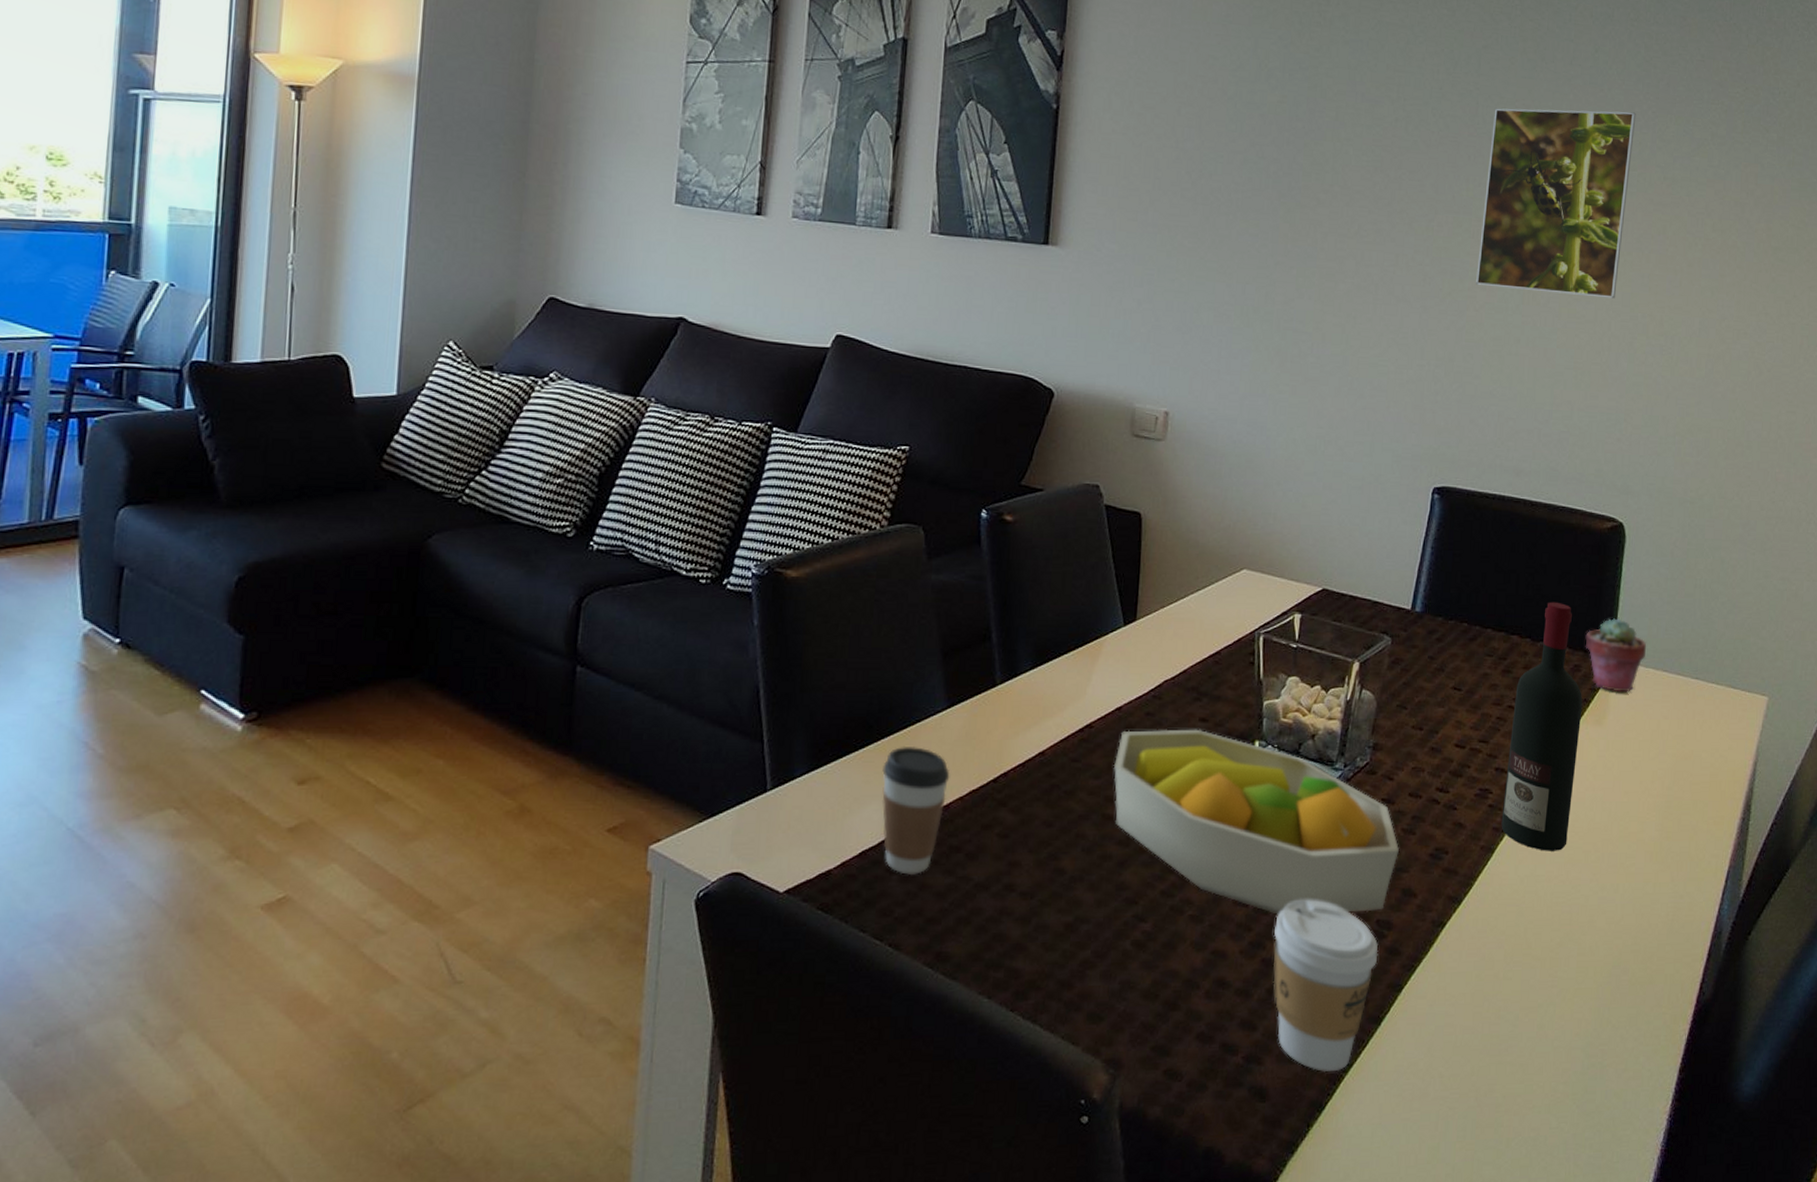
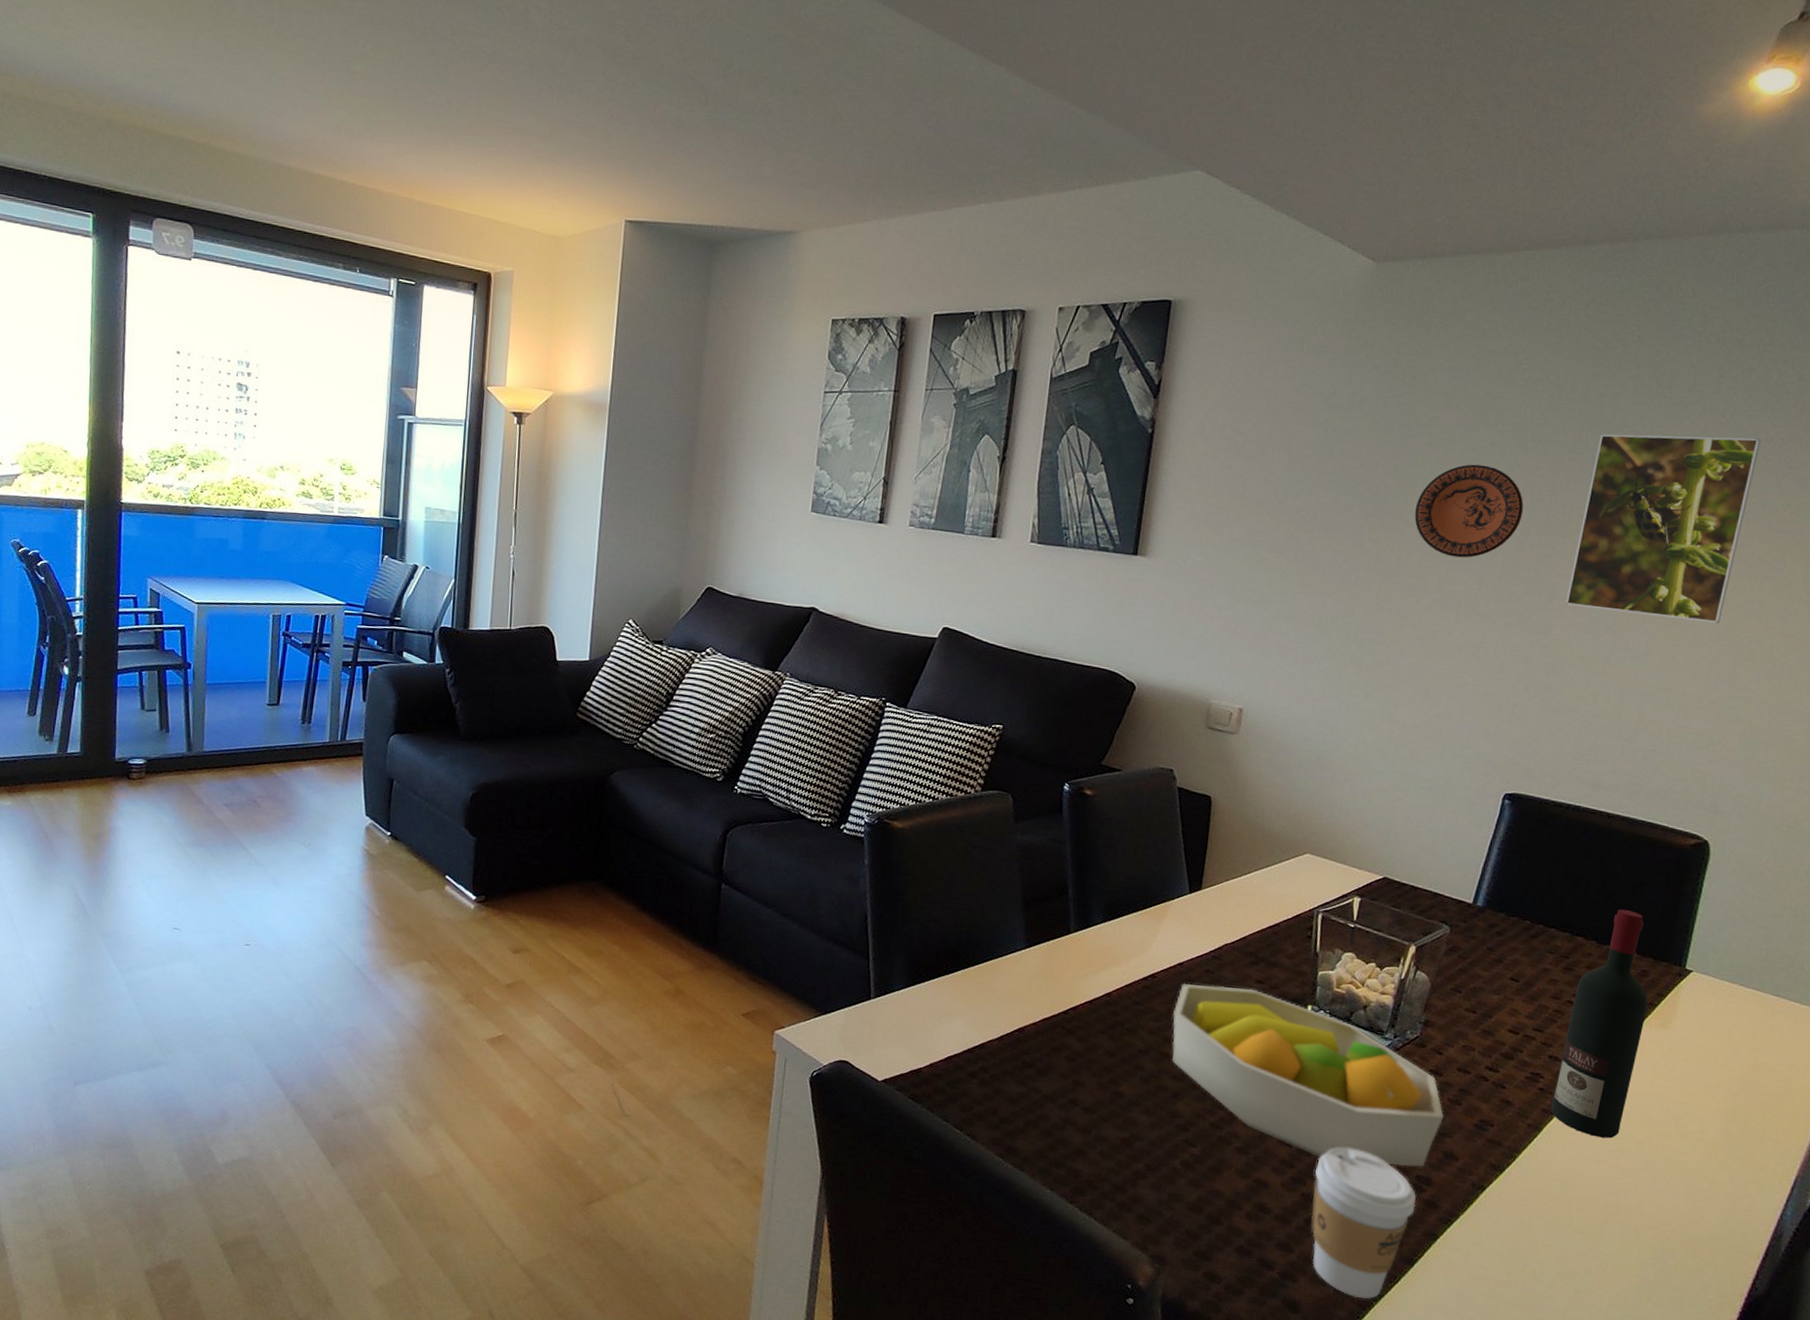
coffee cup: present [882,745,950,875] -> none [966,975,1026,1081]
decorative plate: none [1327,140,1430,239] -> present [1414,464,1524,558]
potted succulent: present [1585,618,1647,693] -> none [1655,930,1724,1002]

